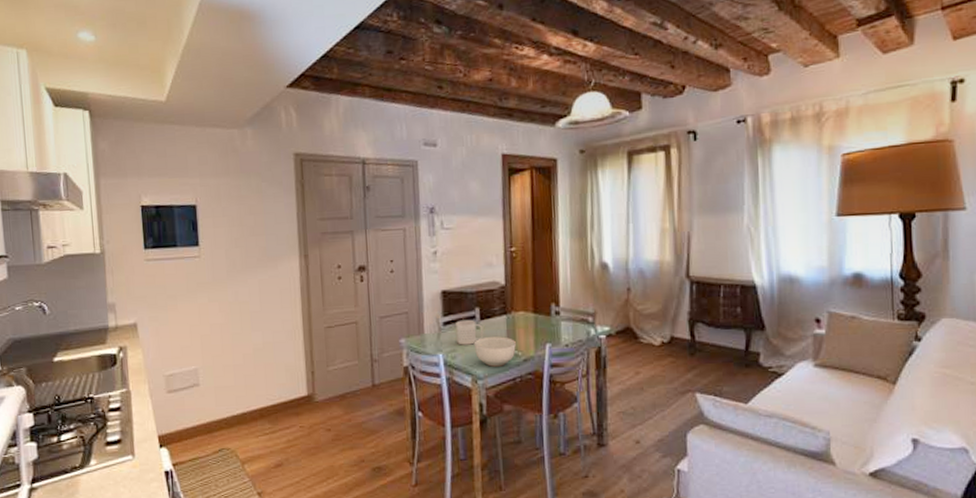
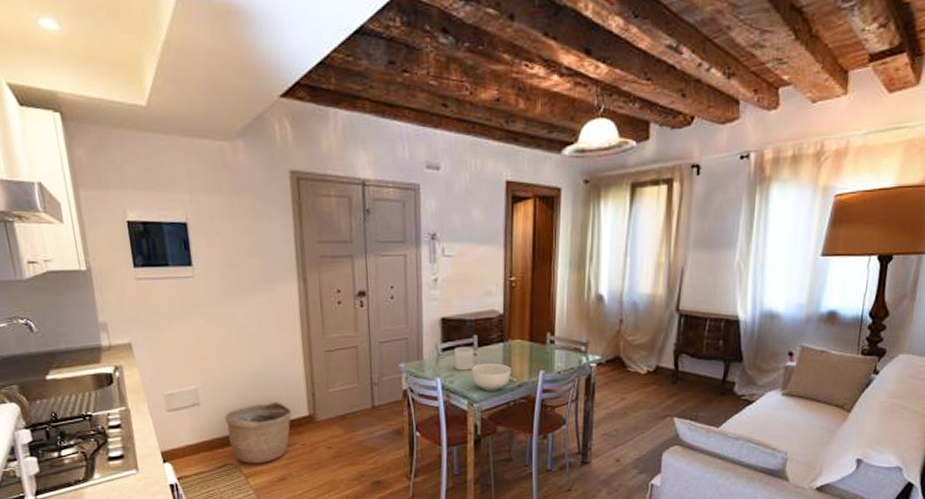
basket: none [222,381,291,448] -> present [224,401,292,464]

